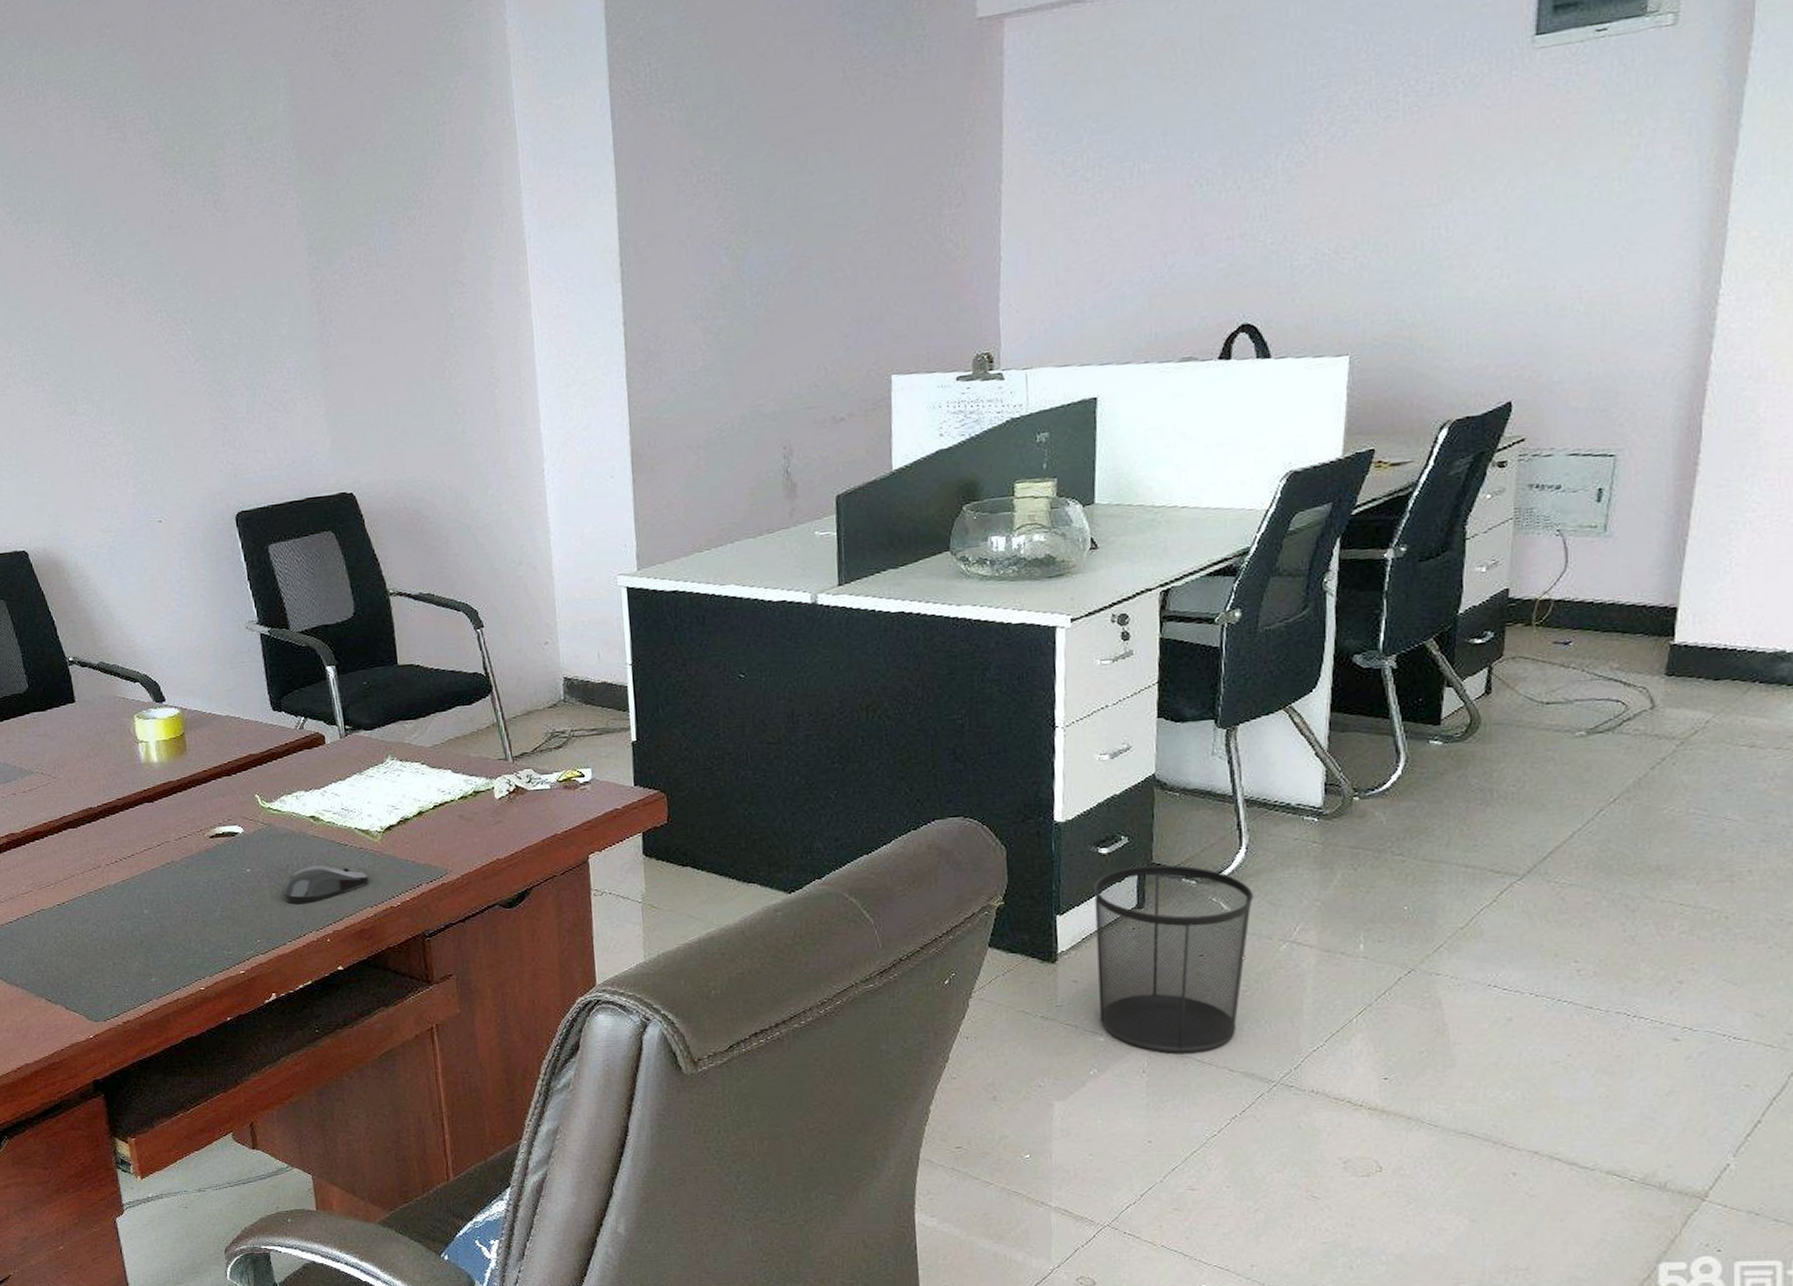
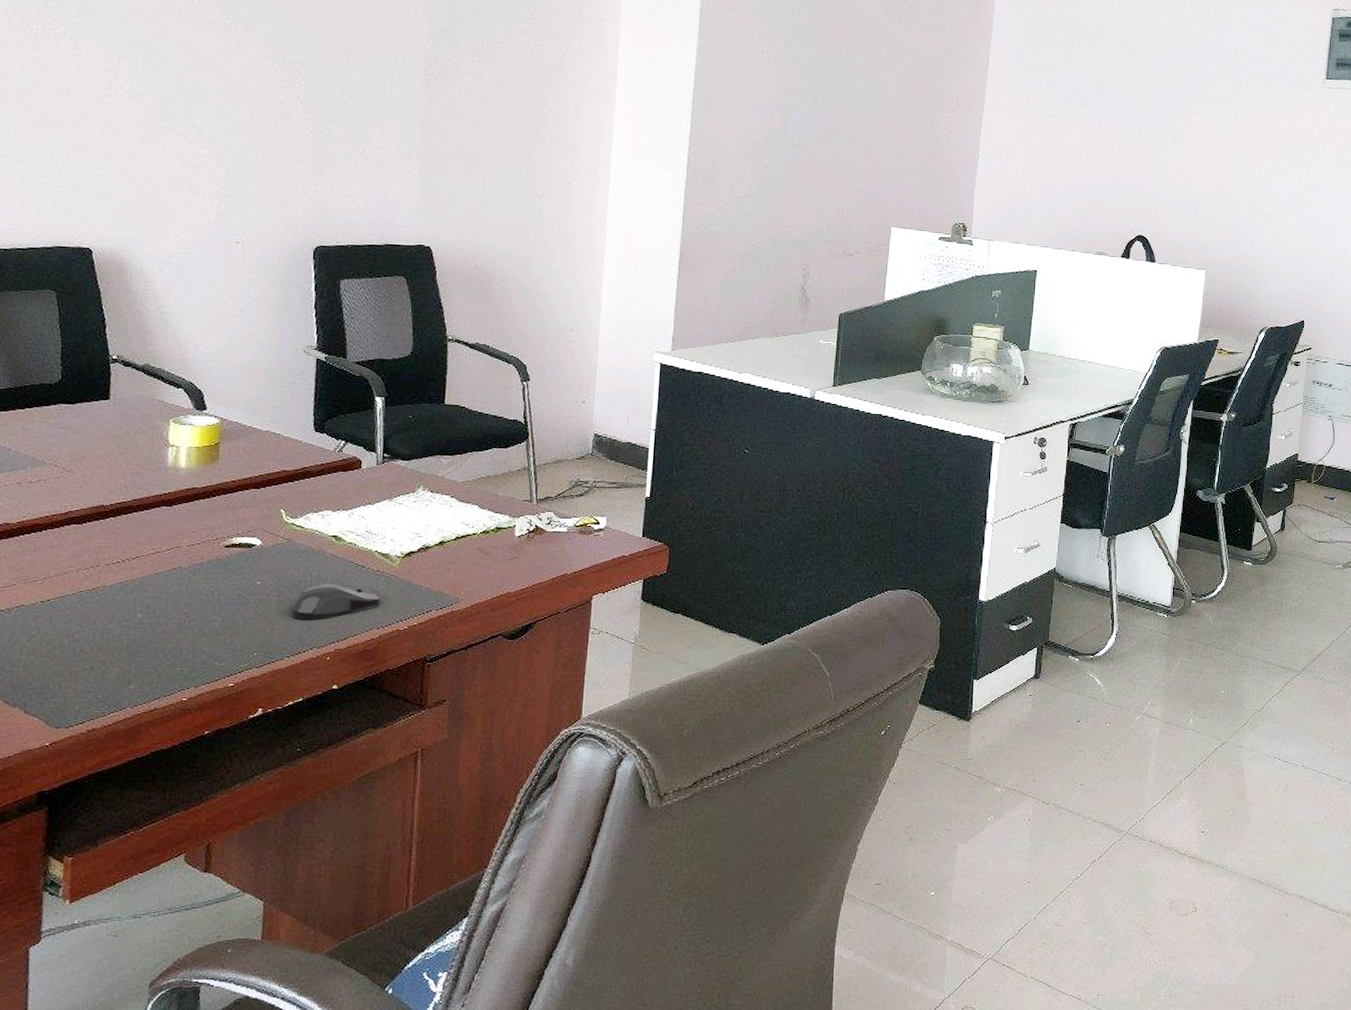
waste bin: present [1094,864,1253,1054] -> none [1000,643,1119,805]

